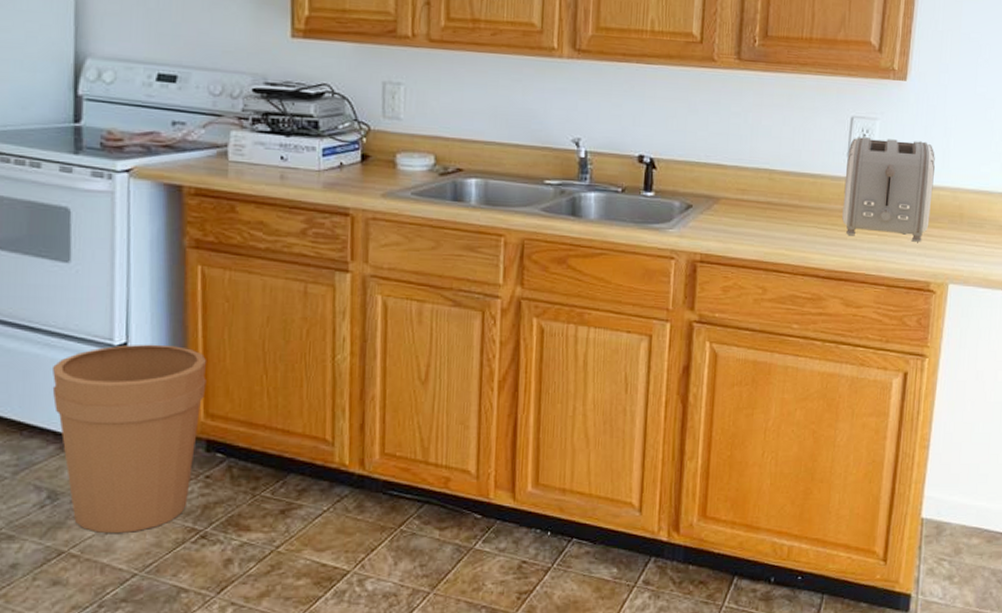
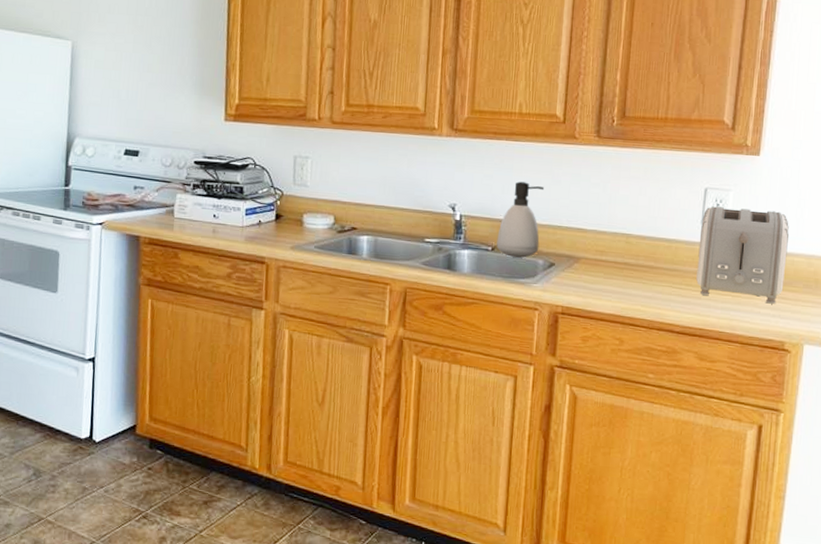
bucket: present [52,344,207,534] -> none [40,359,153,508]
soap dispenser: none [627,111,681,200] -> present [496,181,545,258]

